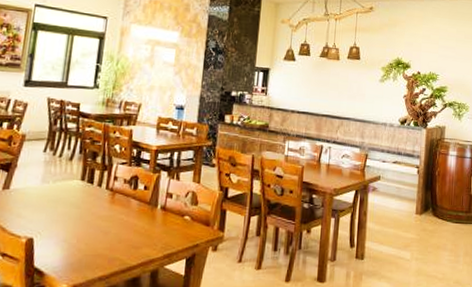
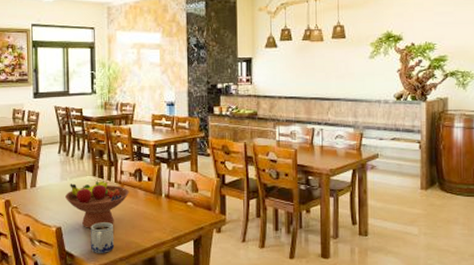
fruit bowl: none [44,186,121,241] -> present [65,181,129,228]
mug: none [65,234,97,271] -> present [90,222,115,253]

